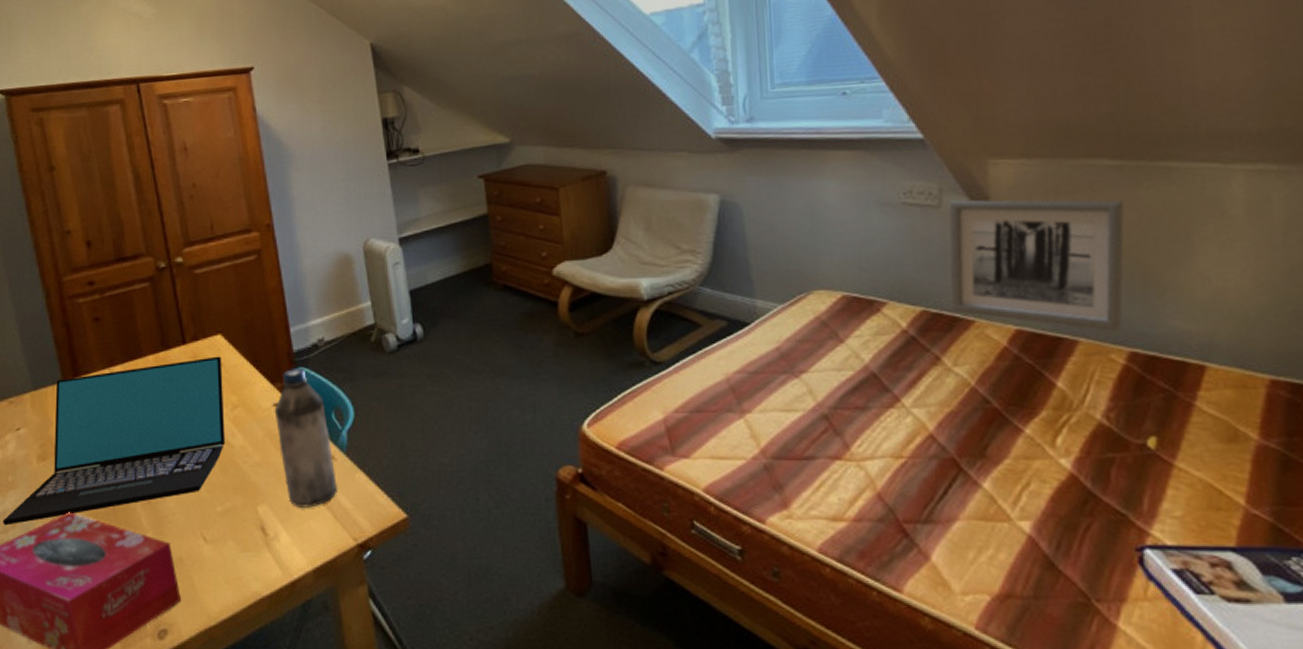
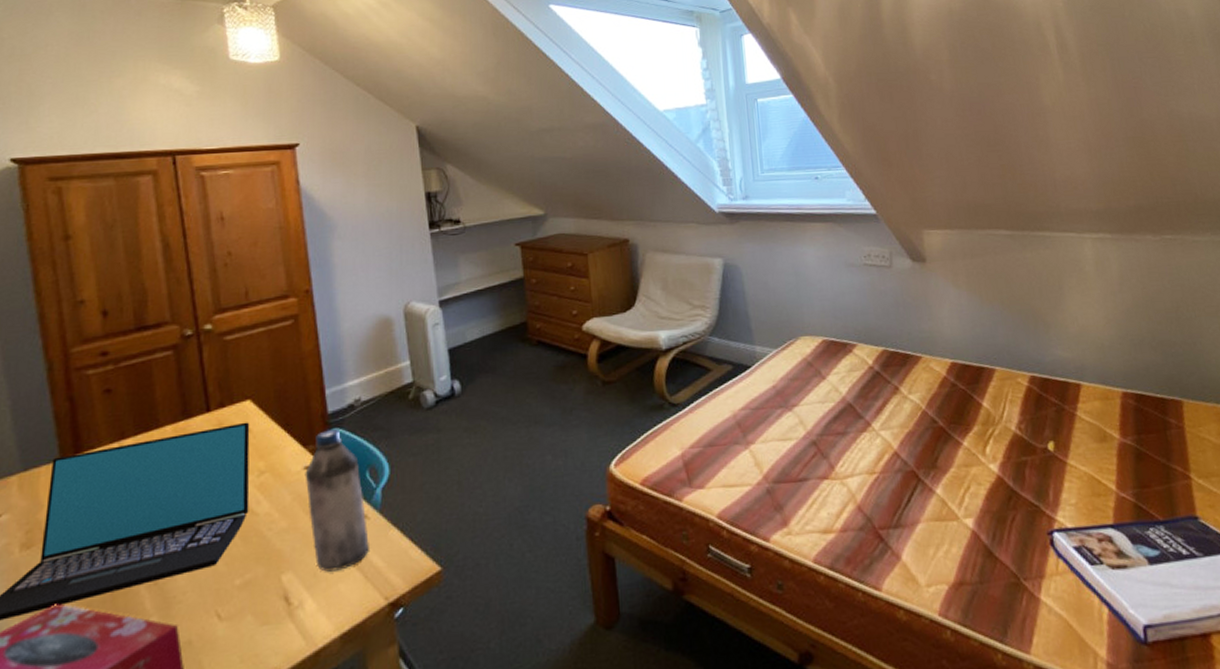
wall art: present [949,199,1124,332] -> none [897,260,1024,361]

